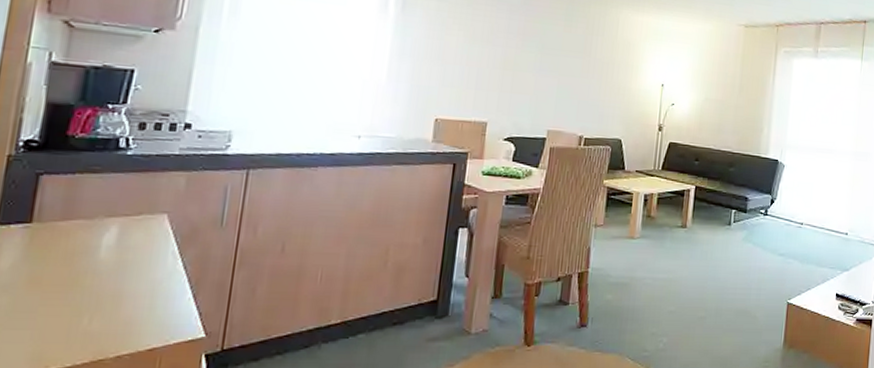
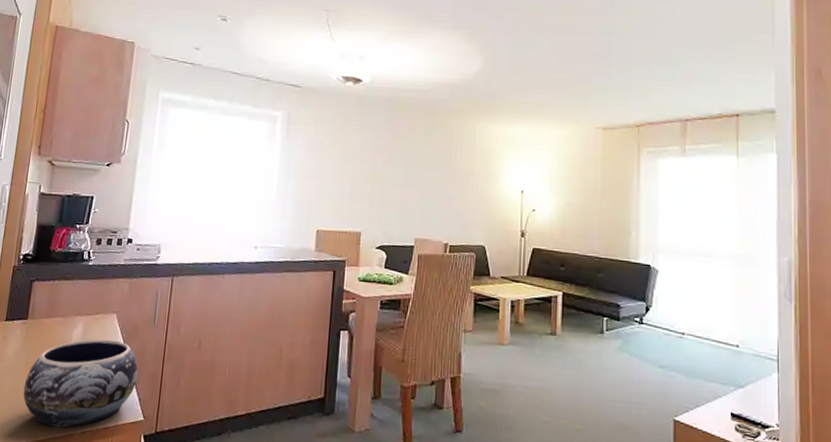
decorative bowl: none [25,245,199,353] -> present [23,339,138,428]

